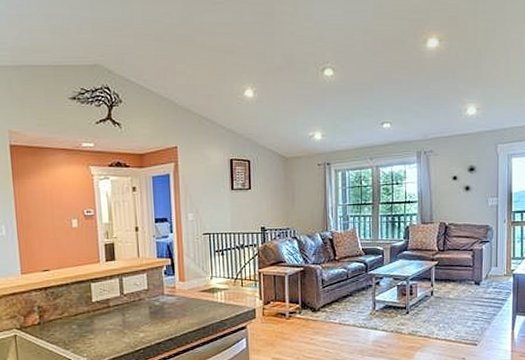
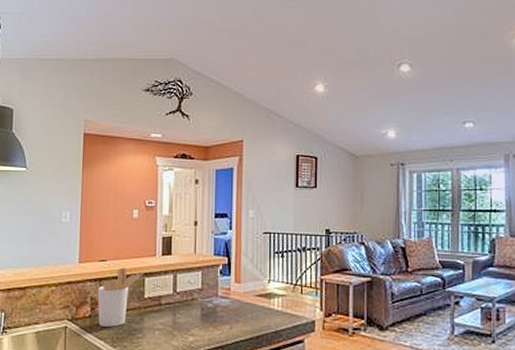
utensil holder: none [44,275,89,332] -> present [98,267,144,327]

